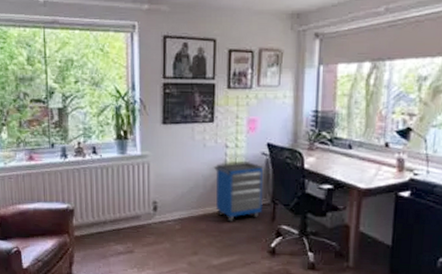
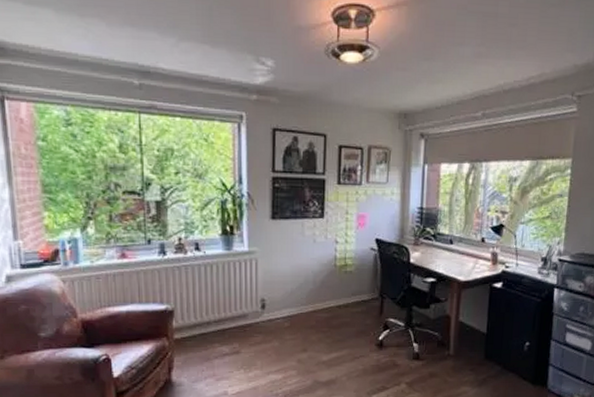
cabinet: present [213,162,263,222] -> none [323,257,372,317]

